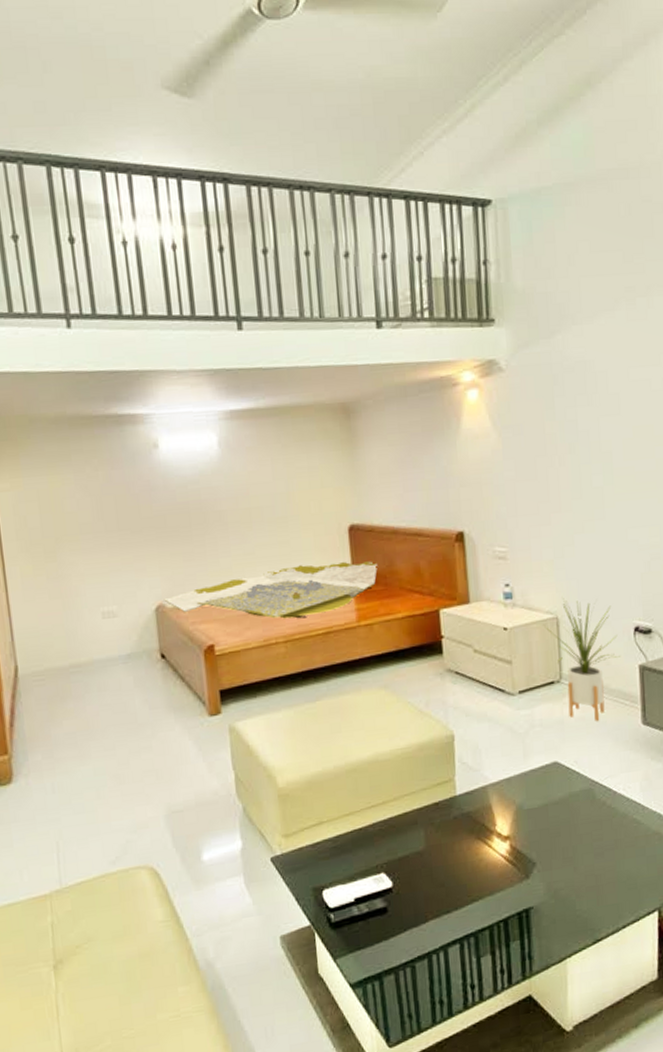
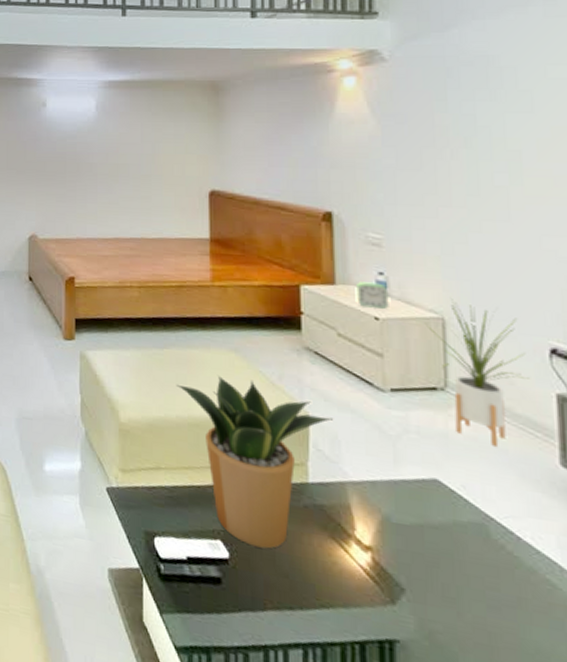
blanket: present [164,561,379,619] -> none [36,220,237,269]
potted plant: none [332,712,475,869] -> present [177,376,334,549]
alarm clock: none [487,594,515,621] -> present [356,281,389,309]

